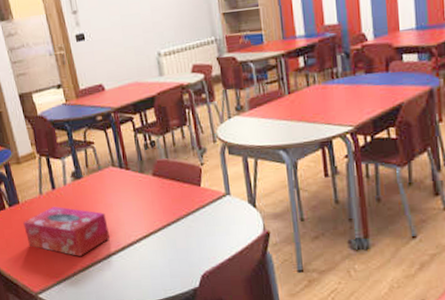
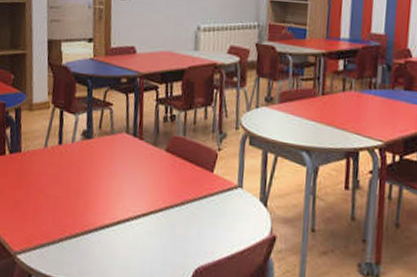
tissue box: present [23,207,111,256] -> none [19,163,108,222]

